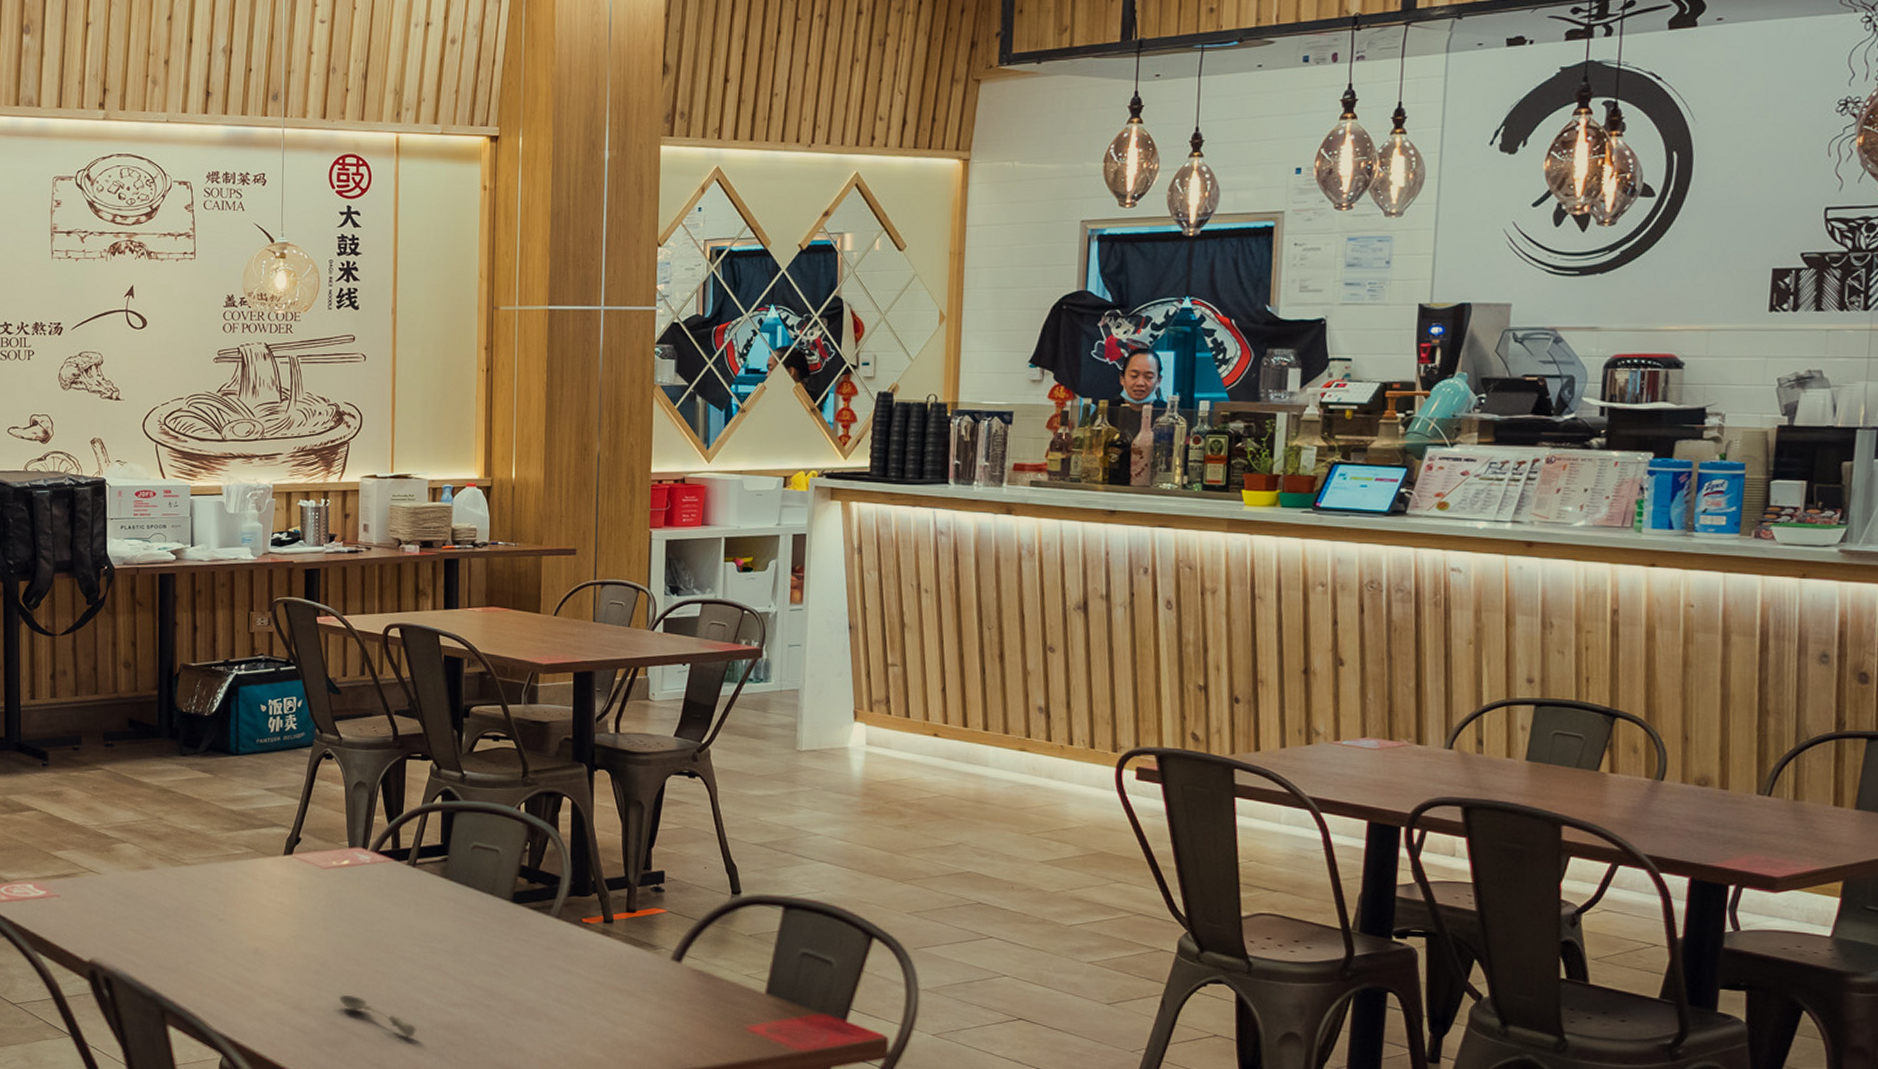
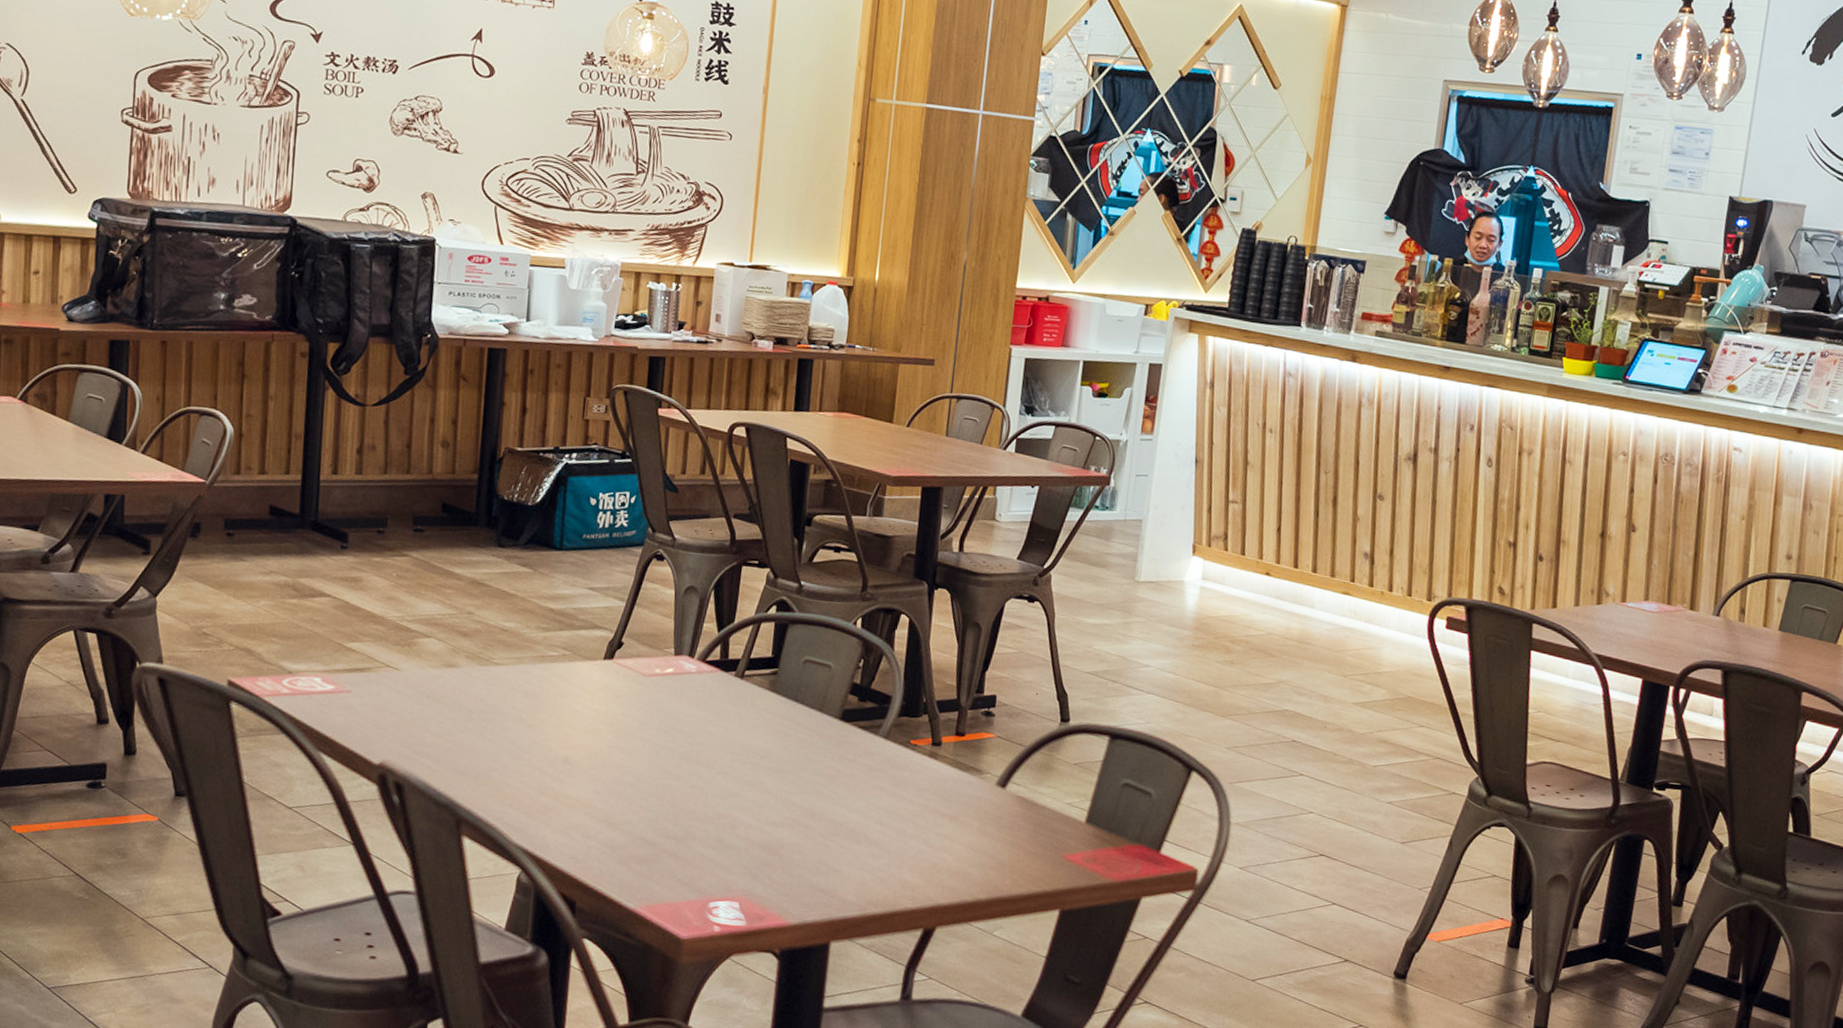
soupspoon: present [339,994,416,1039] -> none [651,809,731,858]

